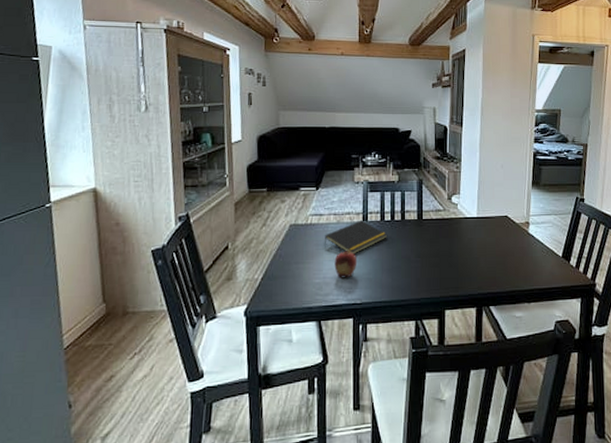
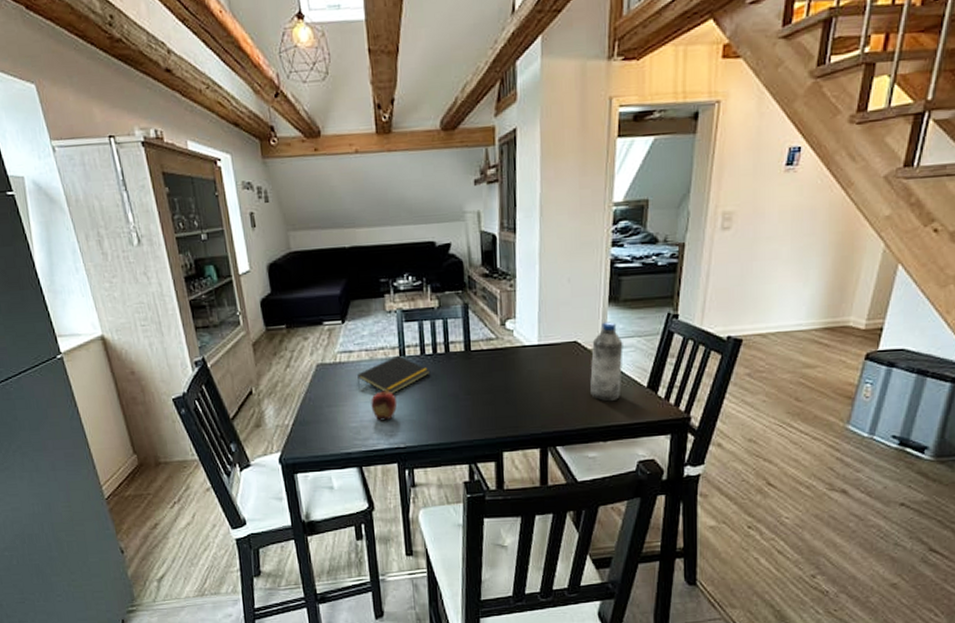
water bottle: none [518,201,543,268] -> present [590,321,623,402]

